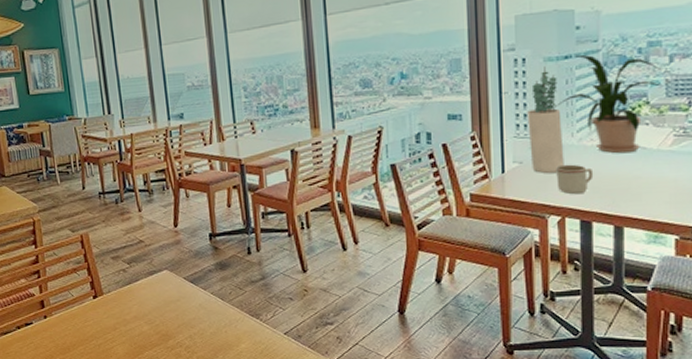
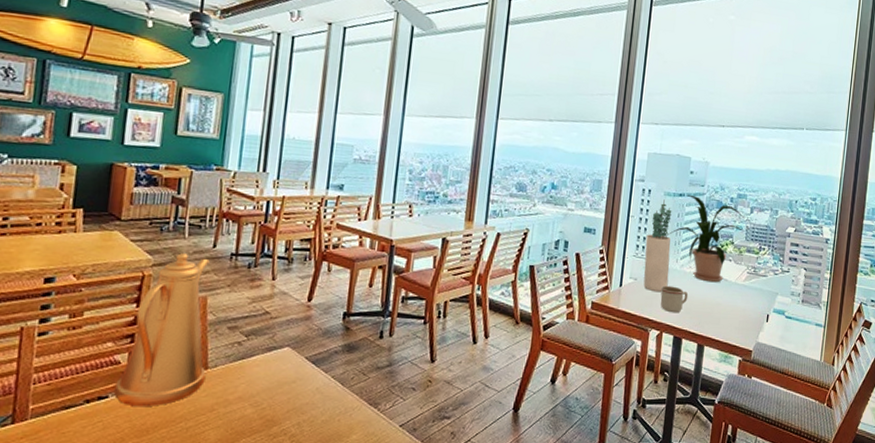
coffee pot: none [35,198,104,330] -> present [113,253,210,407]

